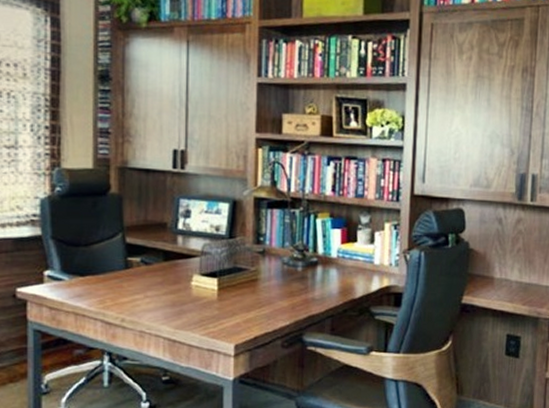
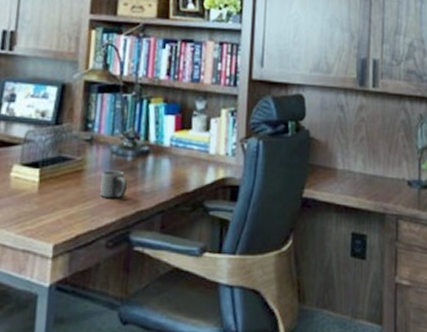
mug: none [274,279,299,305] -> present [100,170,128,199]

